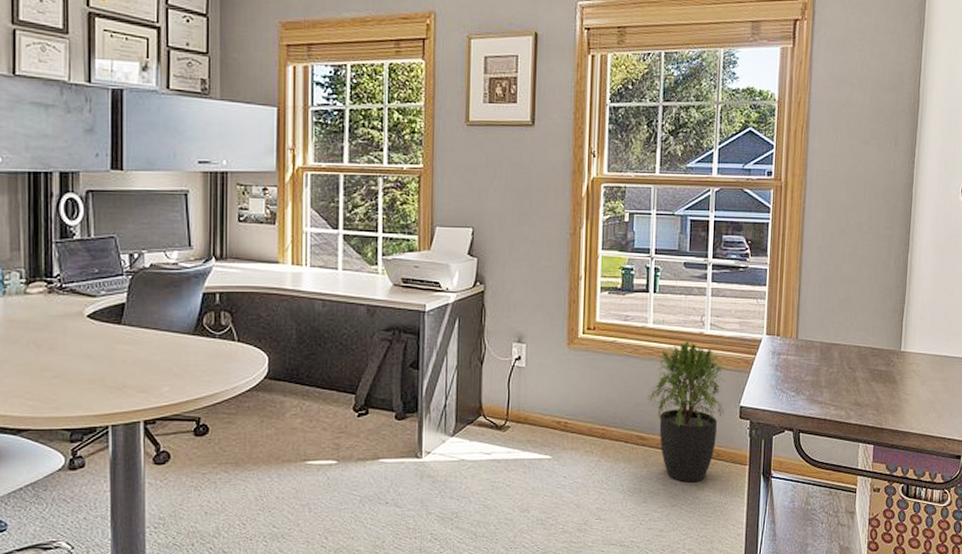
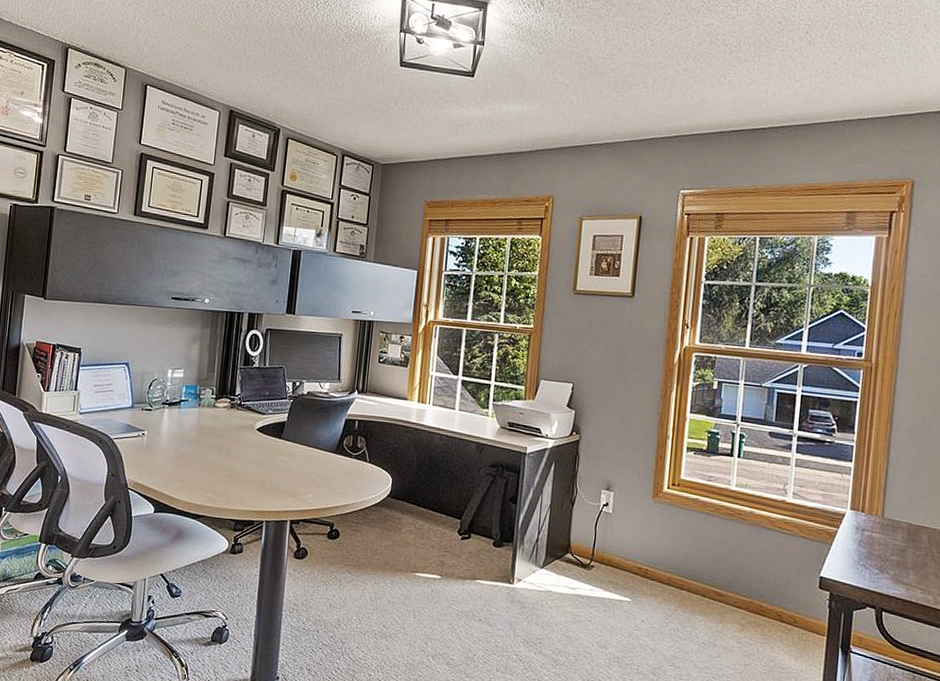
potted plant: present [647,340,725,483] -> none [726,505,806,646]

